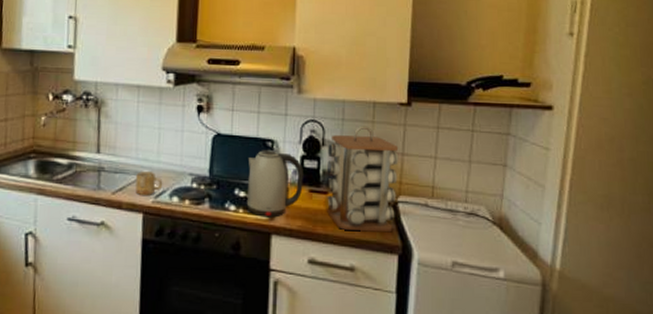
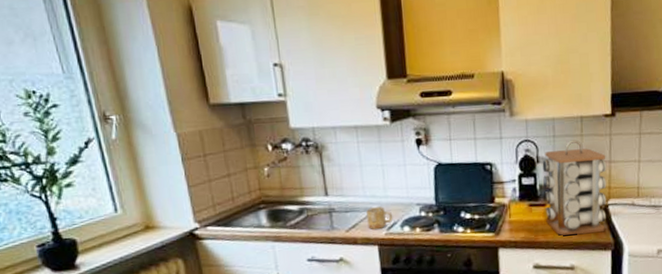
kettle: present [246,149,303,218] -> none [471,172,523,234]

